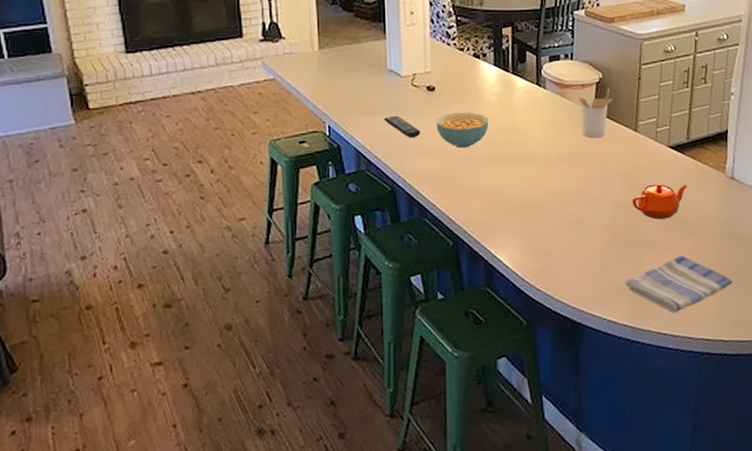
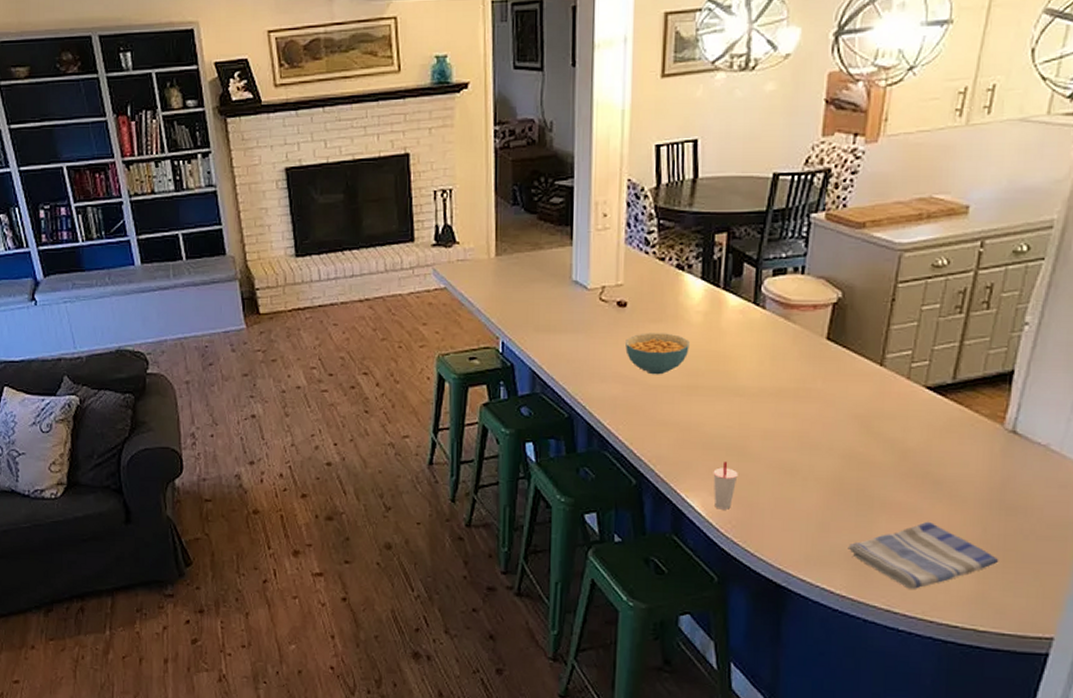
remote control: present [384,115,421,138] -> none [564,333,607,360]
cup: none [515,219,536,261] -> present [713,462,738,510]
utensil holder: present [578,89,613,139] -> none [807,311,854,372]
teapot: present [632,183,689,220] -> none [867,431,949,476]

